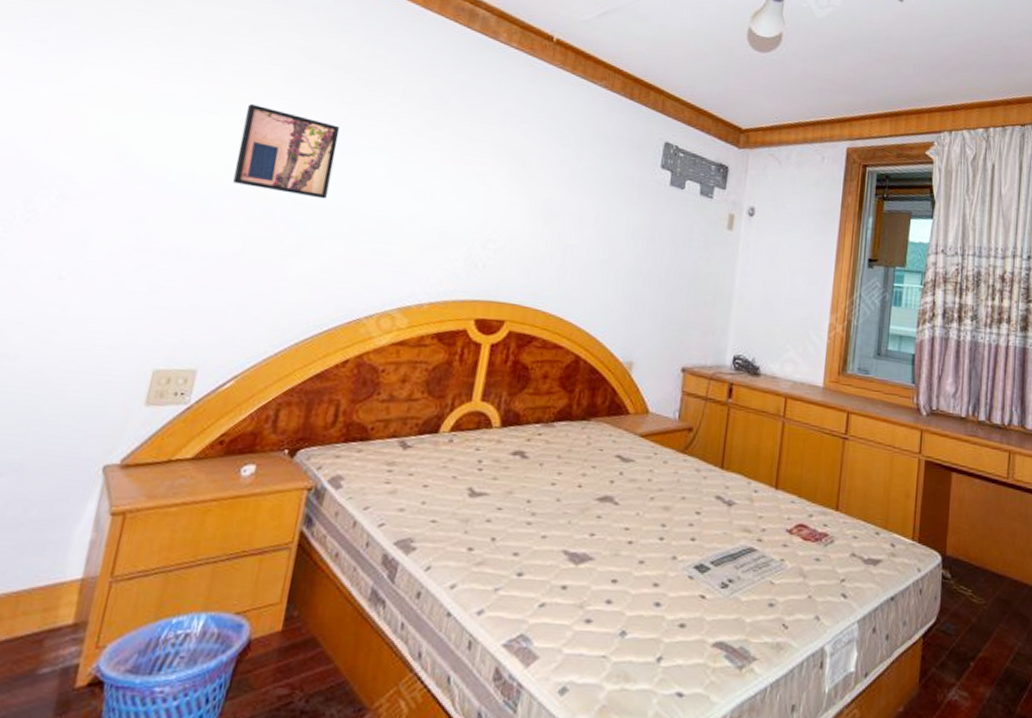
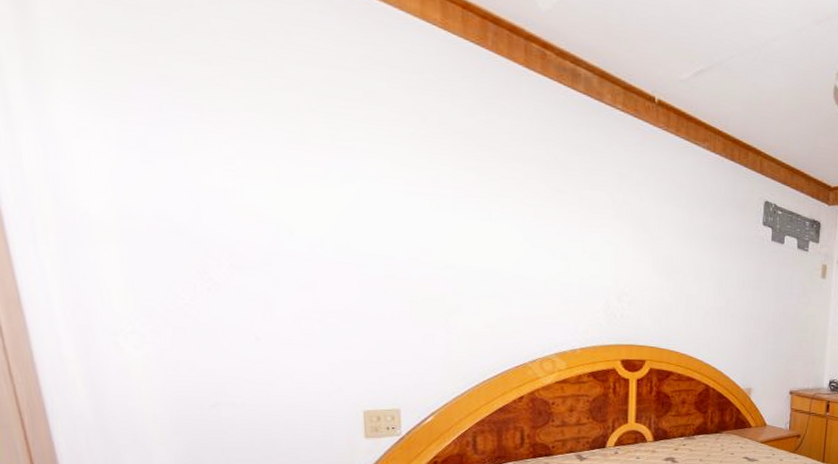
wall art: present [233,103,340,199] -> none [379,171,474,262]

